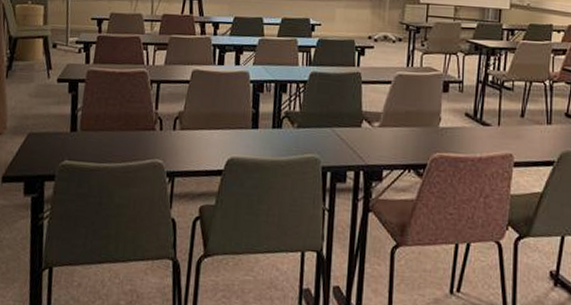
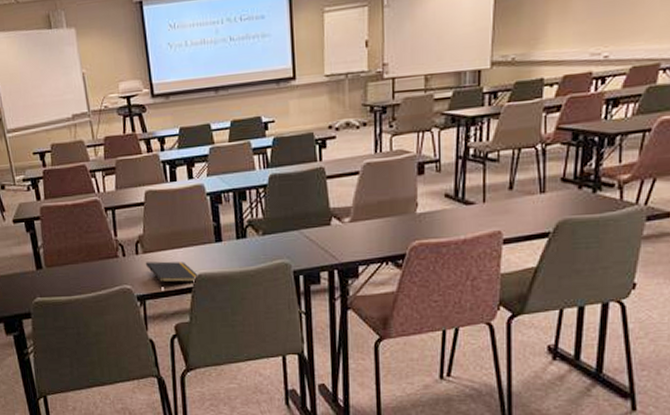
notepad: none [180,139,232,166] -> present [145,261,200,287]

